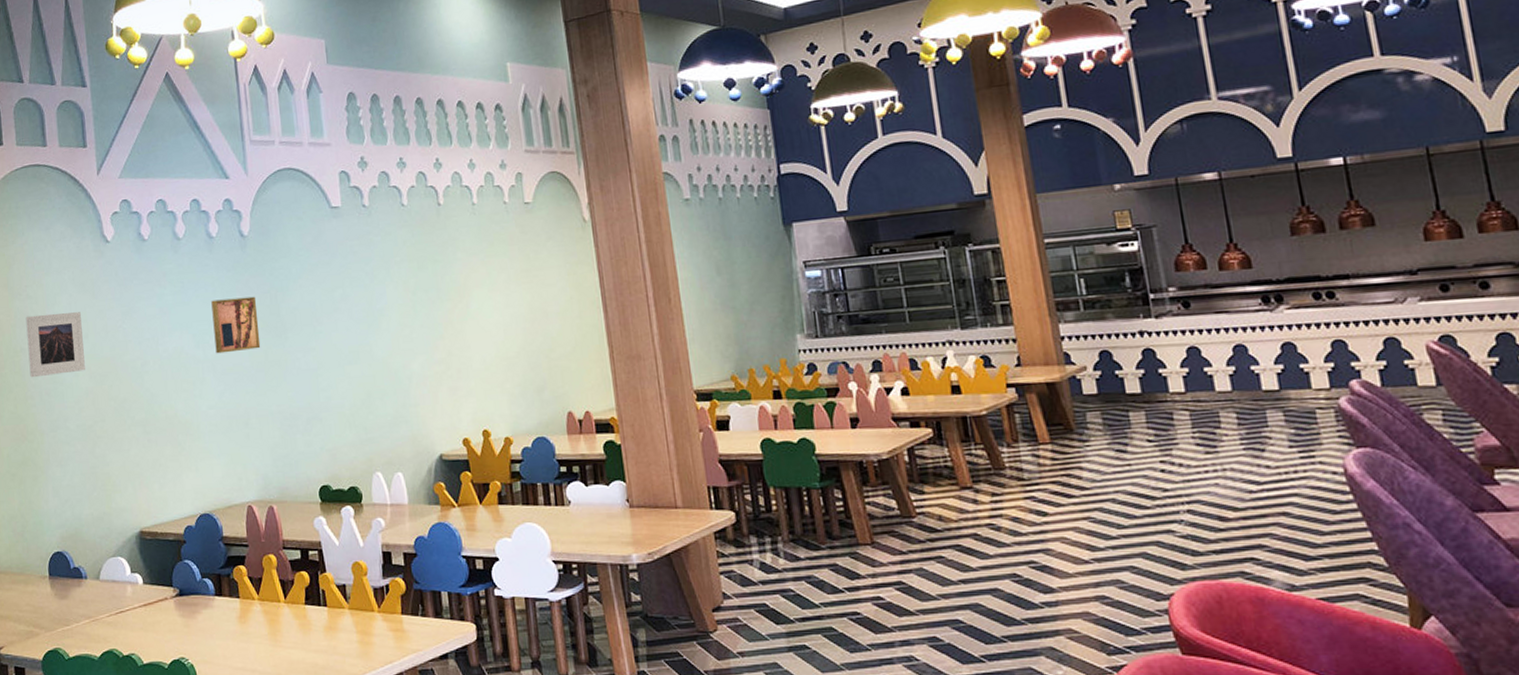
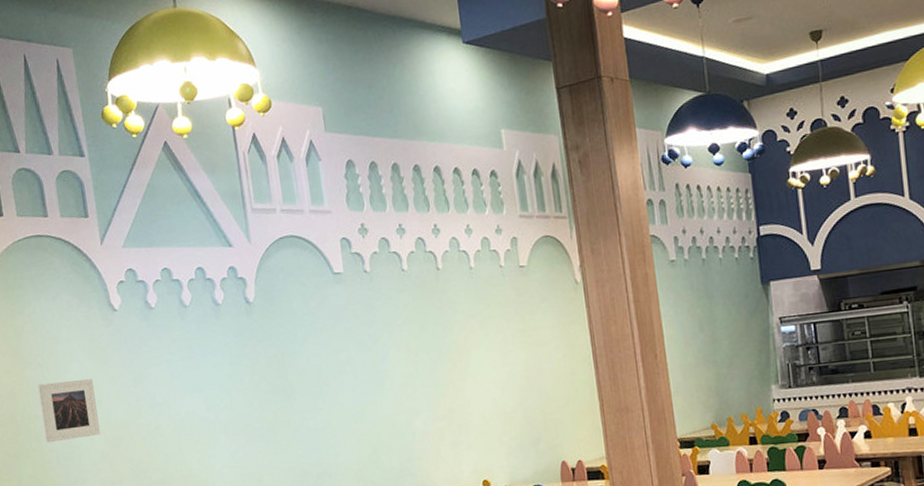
wall art: present [211,296,261,354] -> none [220,360,270,416]

